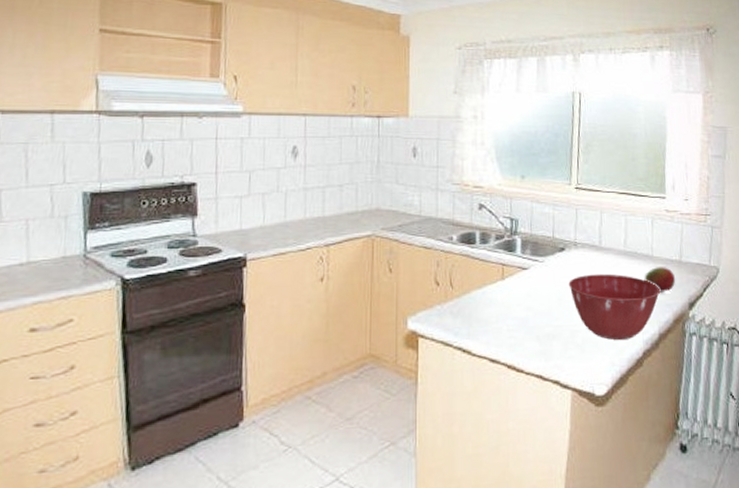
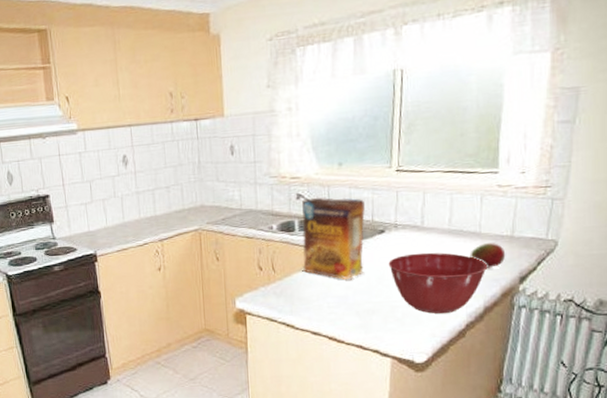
cereal box: none [483,209,546,300] -> present [302,197,365,280]

